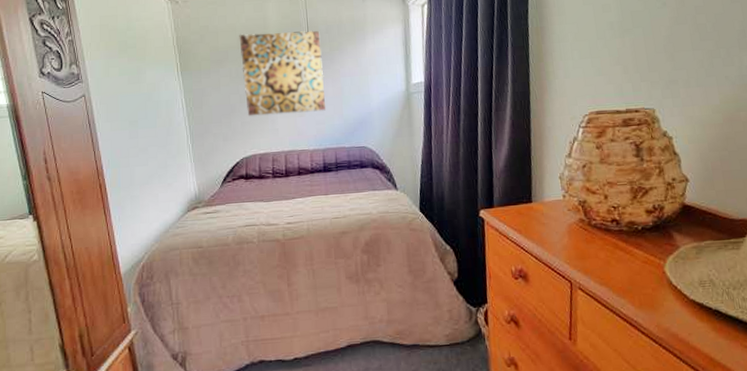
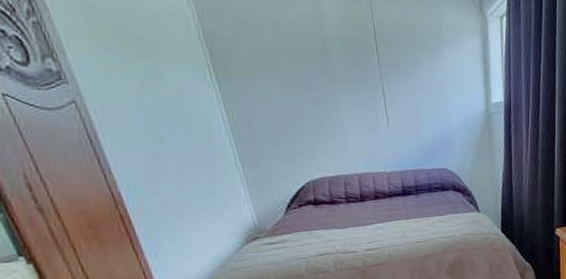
wall art: present [239,30,327,116] -> none [289,33,402,134]

